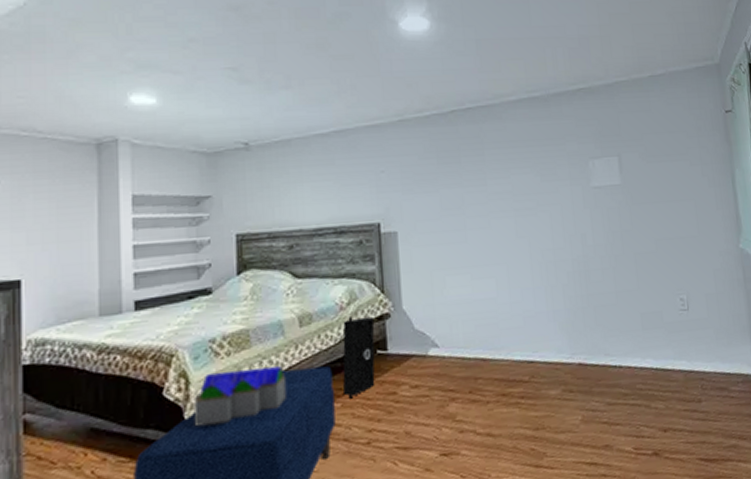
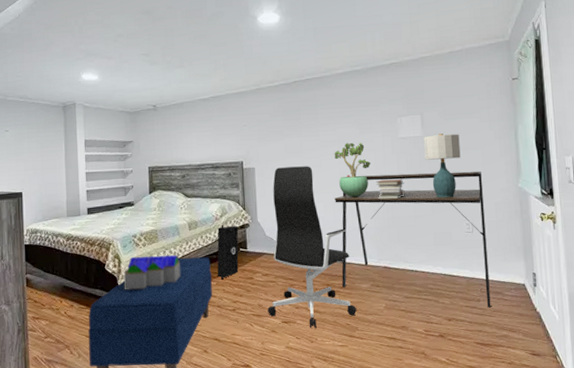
office chair: none [418,227,544,460] -> present [268,166,356,328]
potted plant: none [507,194,556,270] -> present [334,142,370,198]
desk: none [510,228,716,410] -> present [335,171,491,308]
book stack: none [564,242,602,270] -> present [376,179,405,199]
table lamp: none [622,181,670,266] -> present [423,134,461,198]

